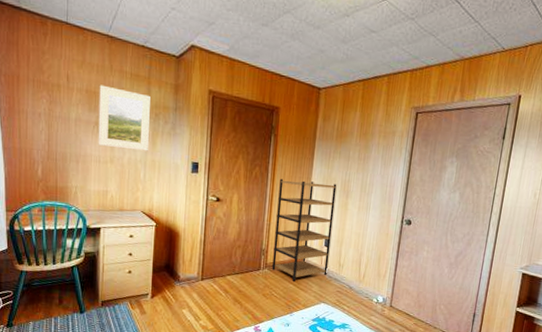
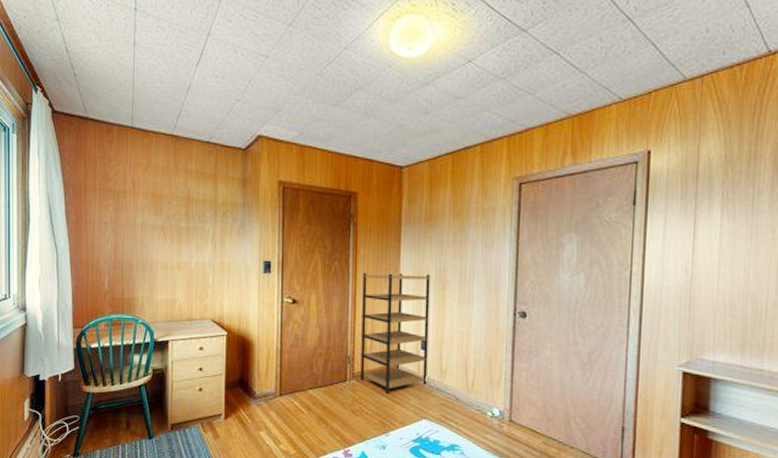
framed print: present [98,85,150,151] -> none [164,187,217,253]

